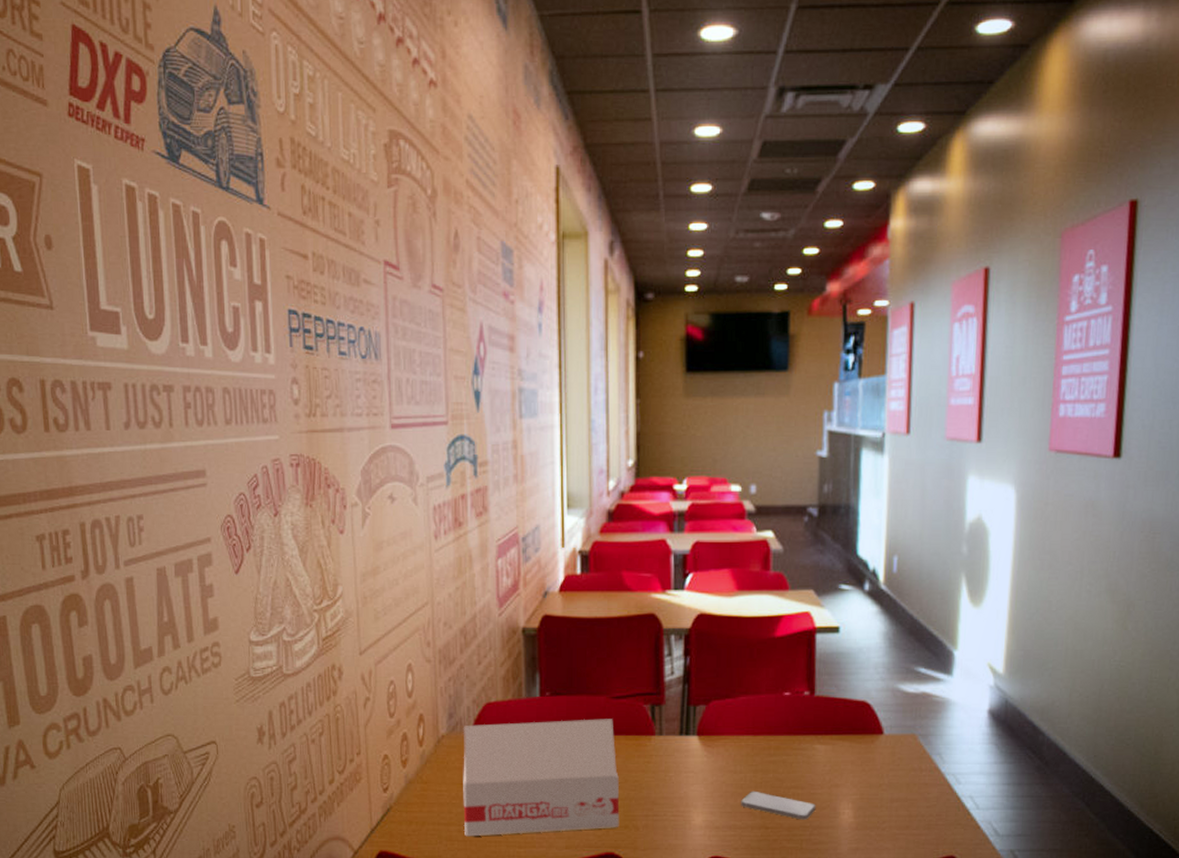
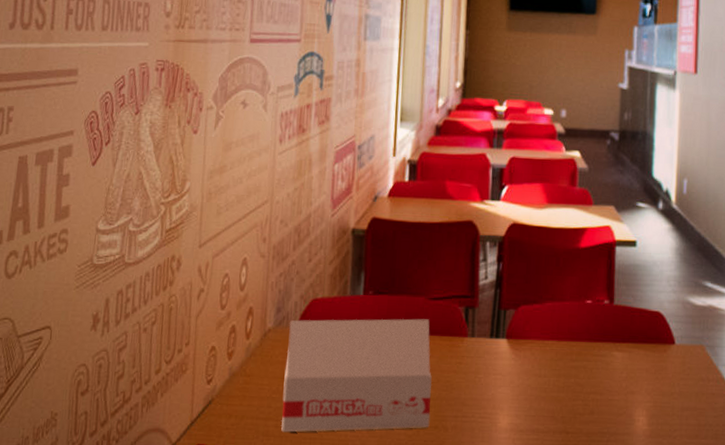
smartphone: present [741,791,816,820] -> none [544,395,614,426]

